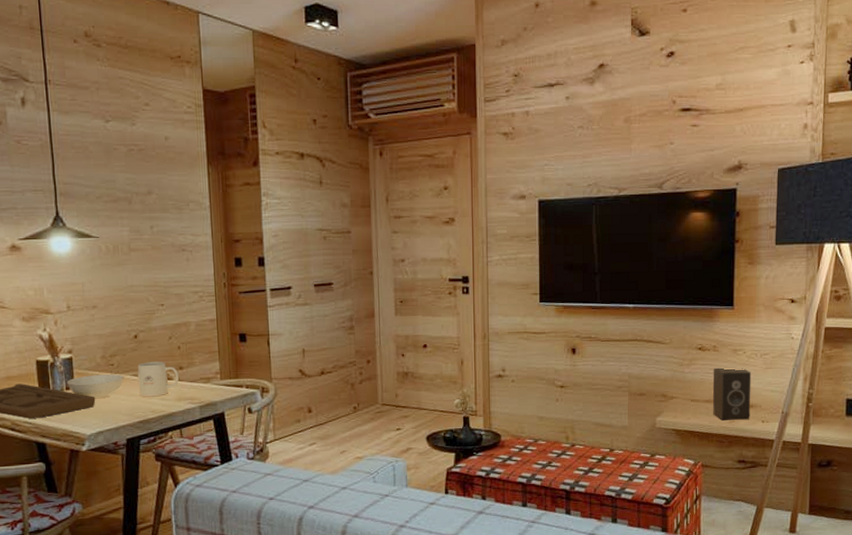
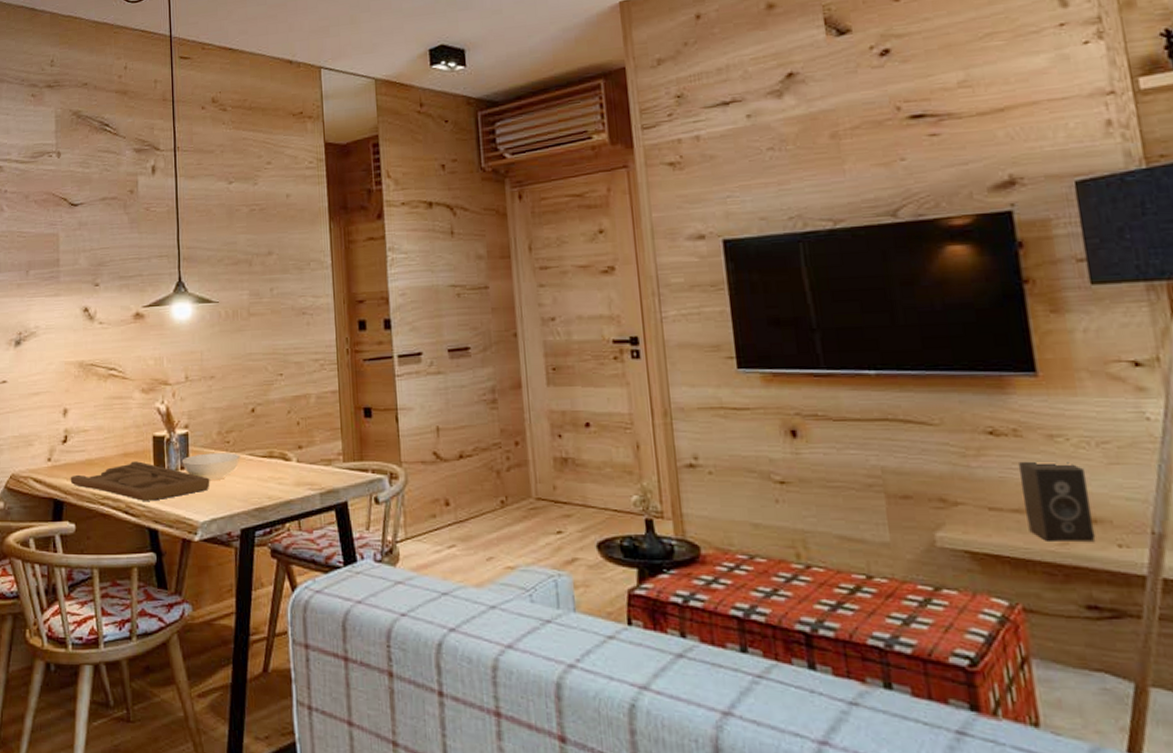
mug: present [137,361,180,397] -> none [253,439,299,481]

